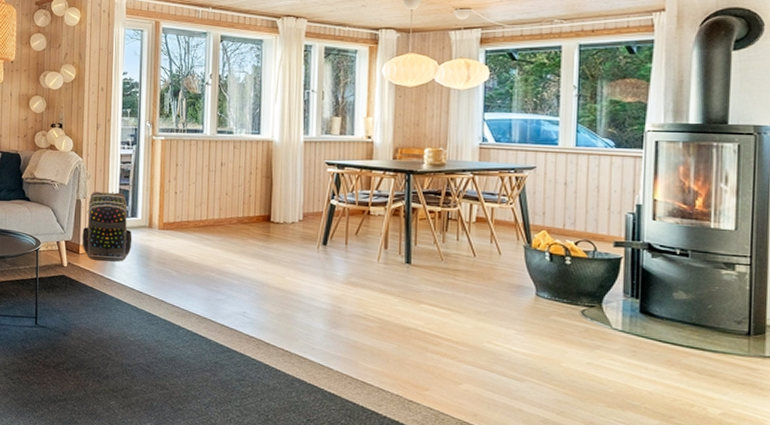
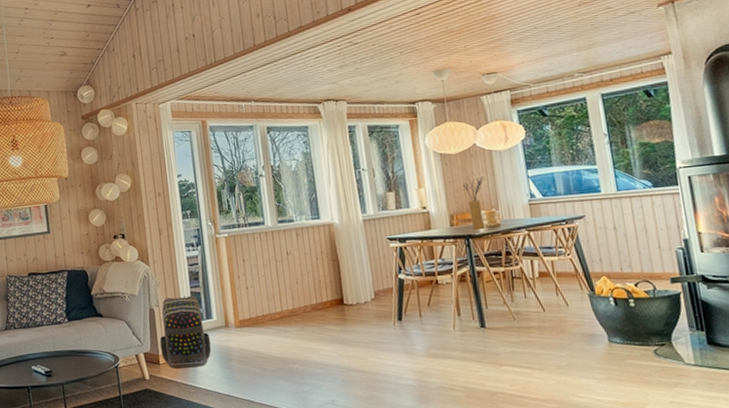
vase: none [414,111,437,167] -> present [463,176,484,231]

